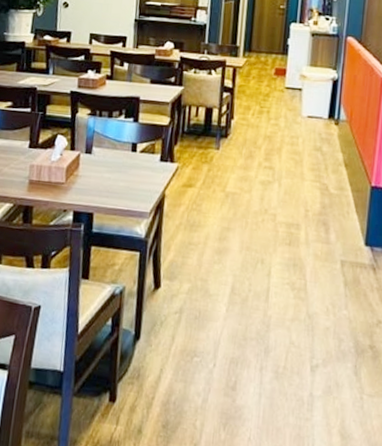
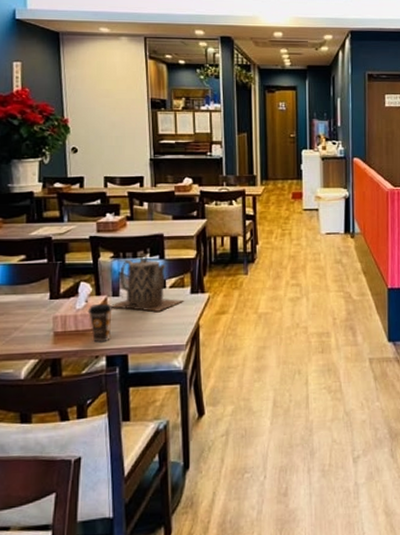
coffee cup: none [61,158,84,197] -> present [87,303,112,343]
teapot: none [82,114,153,176] -> present [110,254,185,313]

